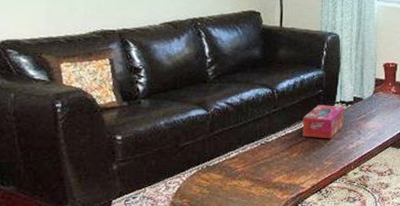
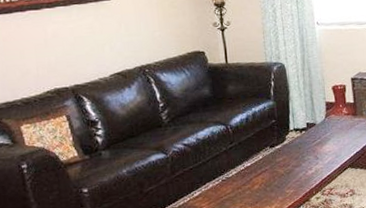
tissue box: present [302,105,344,139] -> none [259,133,300,168]

